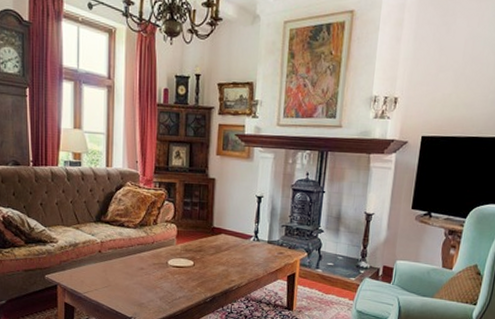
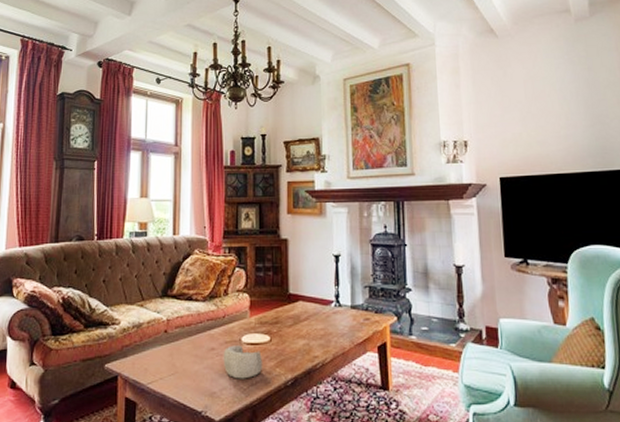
decorative bowl: none [151,267,186,295] -> present [223,345,262,379]

